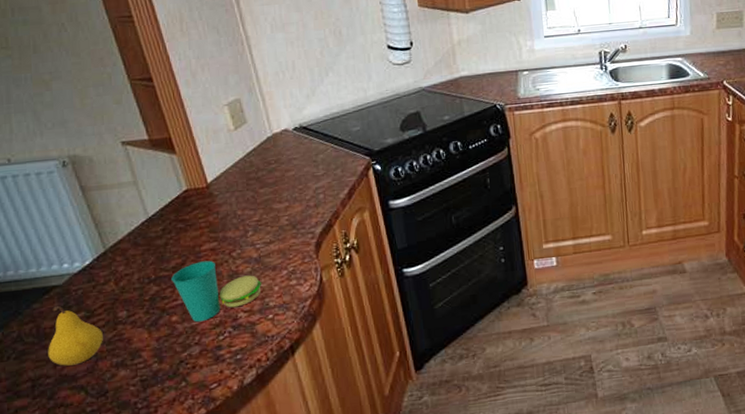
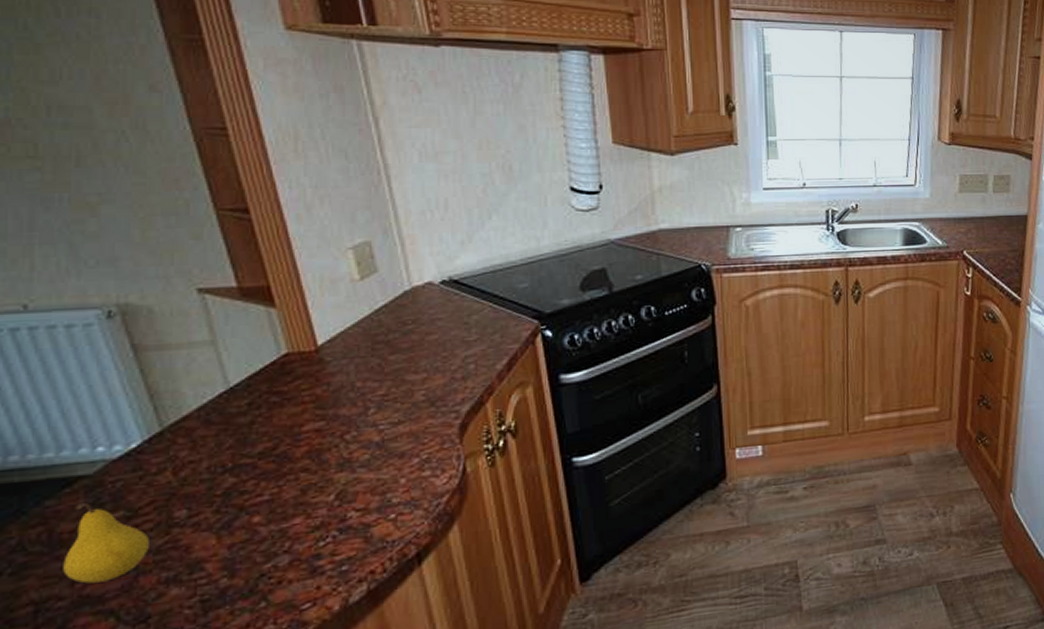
cup: present [171,260,261,322] -> none [256,444,382,524]

